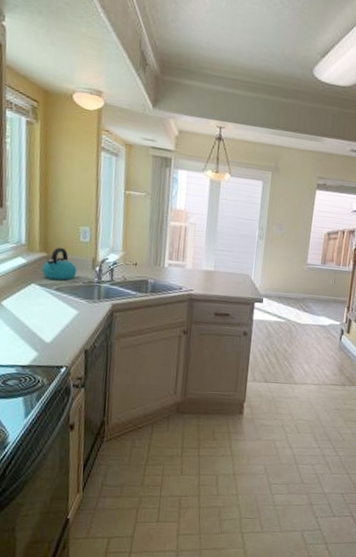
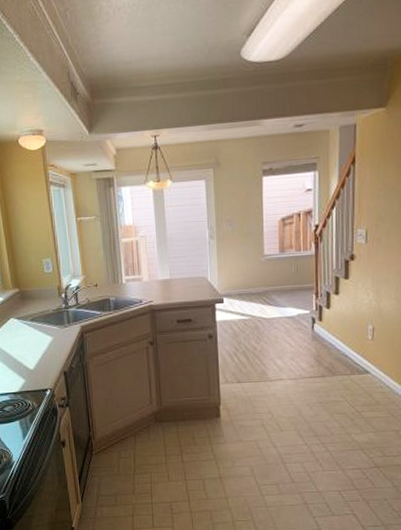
kettle: present [41,247,78,281] -> none [16,281,47,312]

